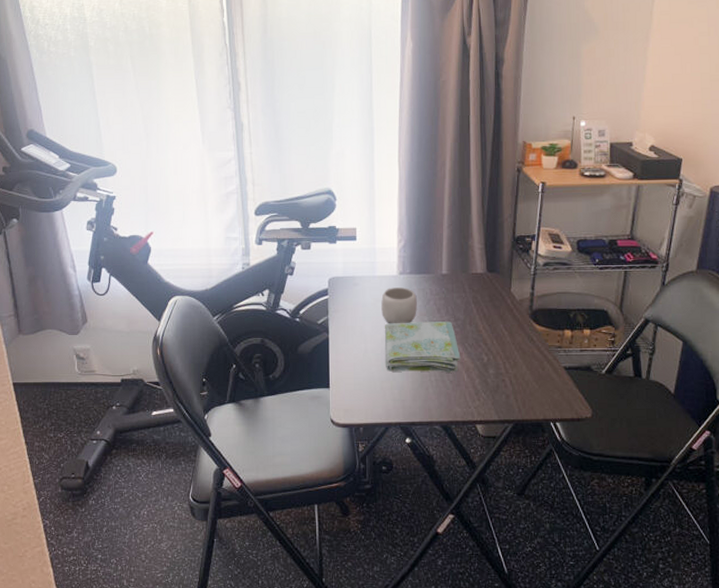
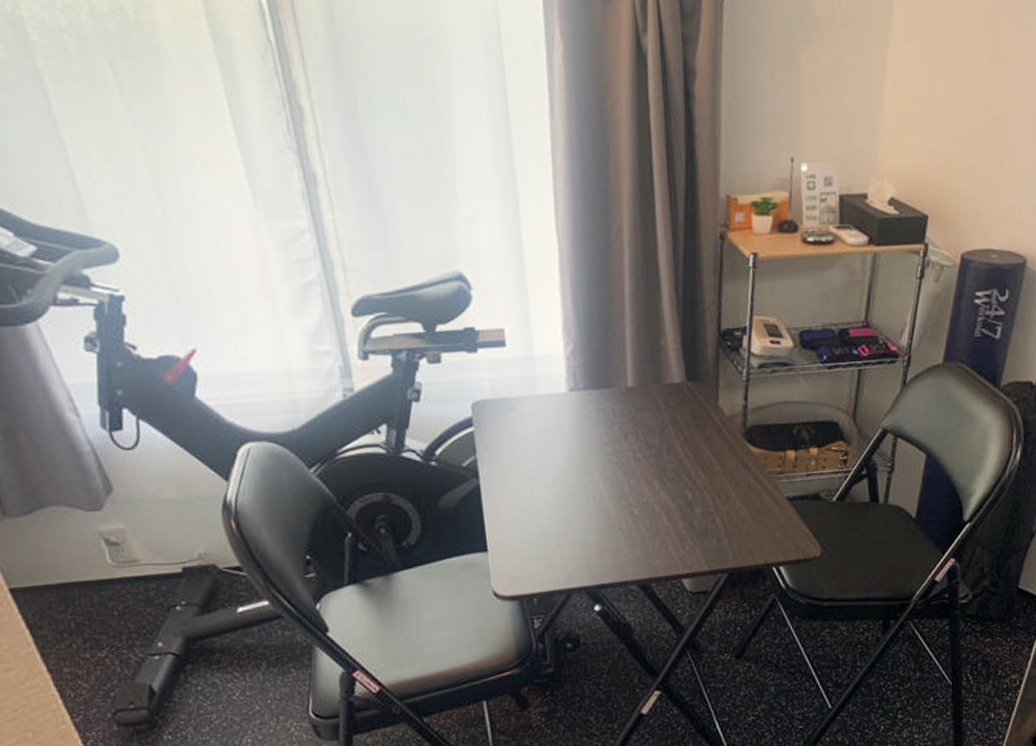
mug: present [381,287,417,324] -> none [547,409,598,460]
towel: present [384,321,461,374] -> none [554,450,659,523]

